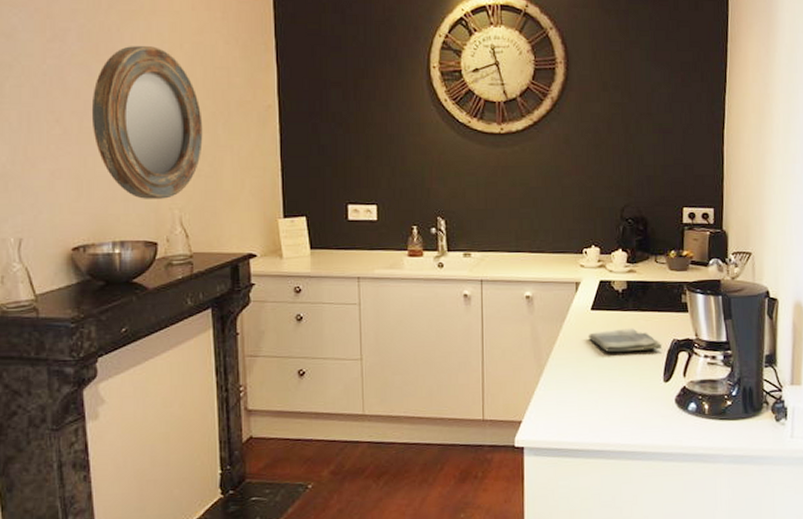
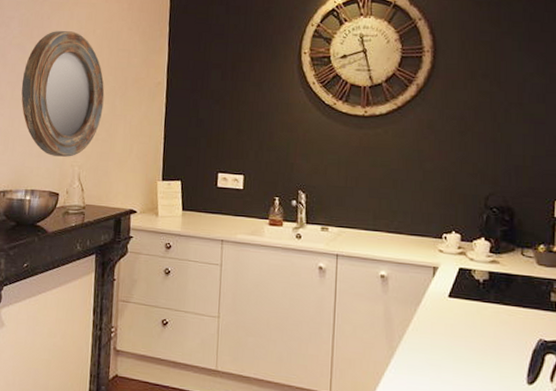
dish towel: present [587,328,662,353] -> none [443,320,526,349]

